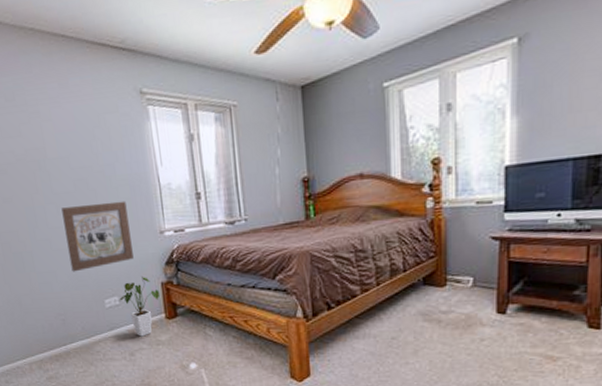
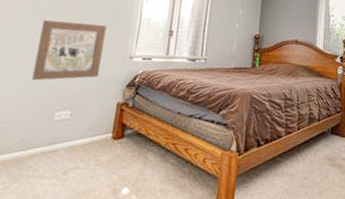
house plant: present [119,276,160,337] -> none [71,94,114,155]

